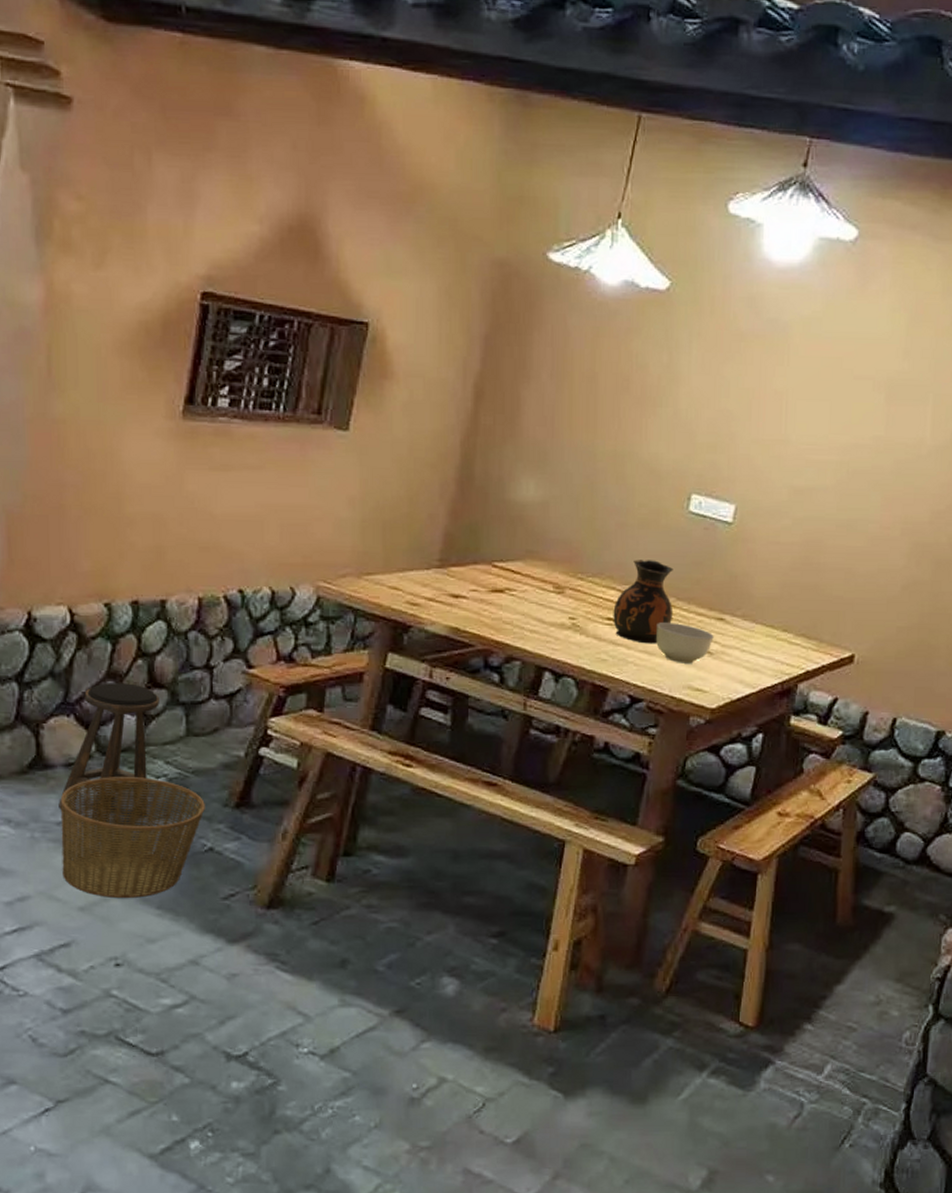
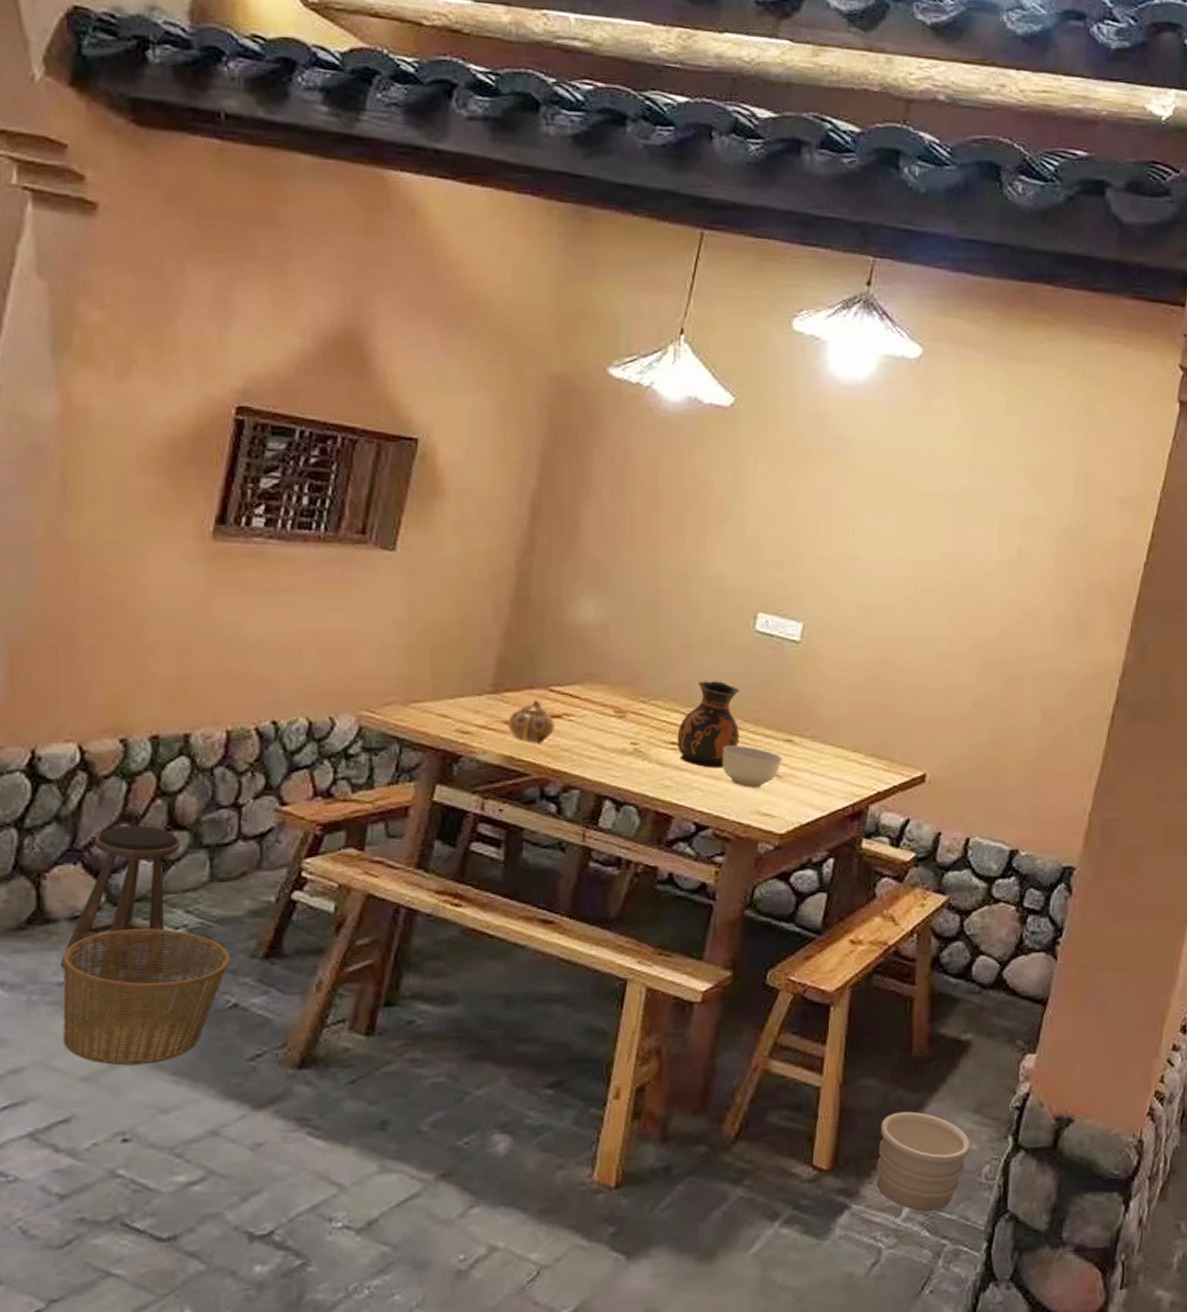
teapot: none [454,575,498,616] -> present [508,700,556,743]
planter pot: none [800,976,892,1072] -> present [877,1111,971,1212]

